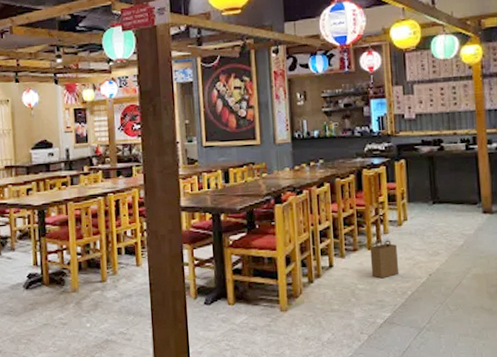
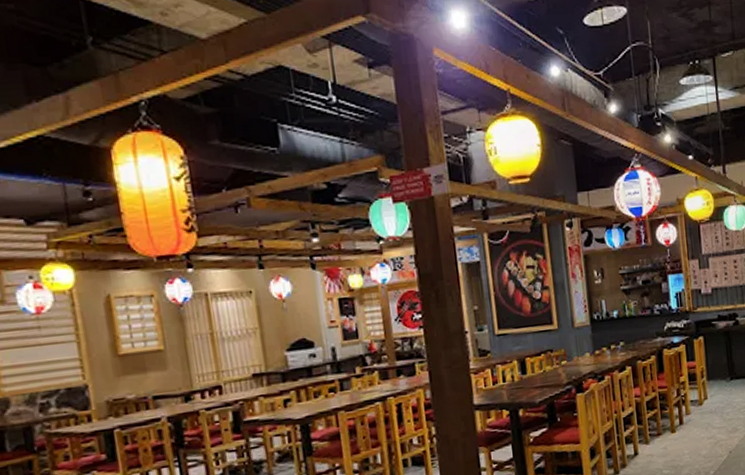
shopping bag: present [369,239,399,279] -> none [673,420,702,461]

